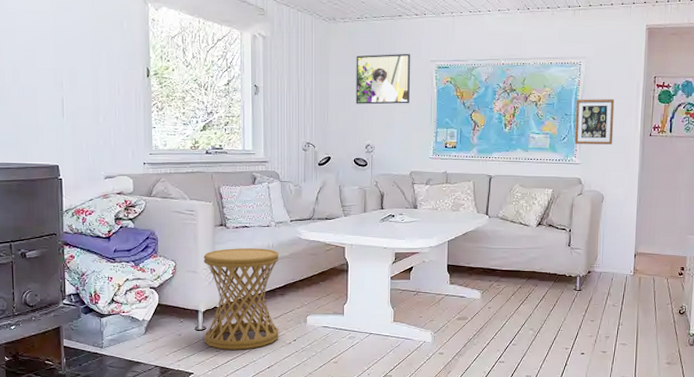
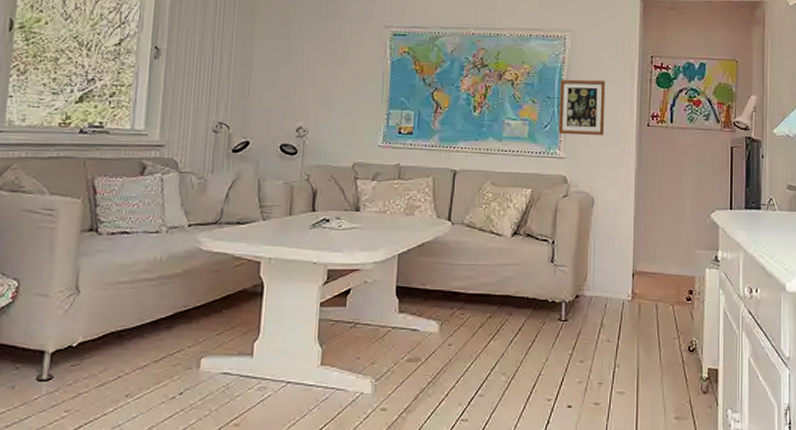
side table: present [203,248,279,350] -> none [48,262,169,409]
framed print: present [356,53,411,105] -> none [286,15,361,78]

